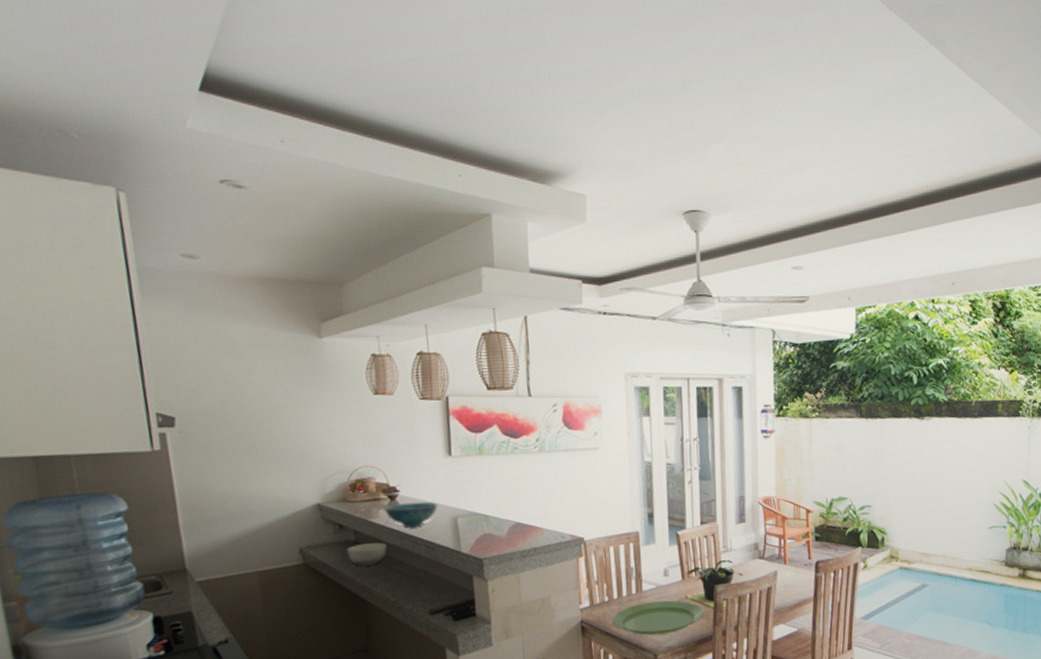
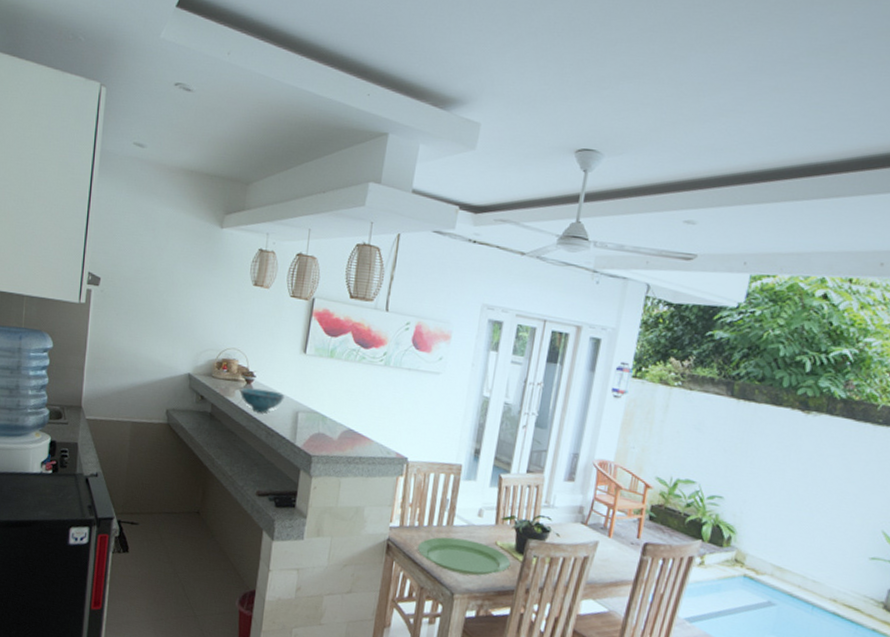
bowl: present [346,542,387,567] -> none [202,416,235,439]

